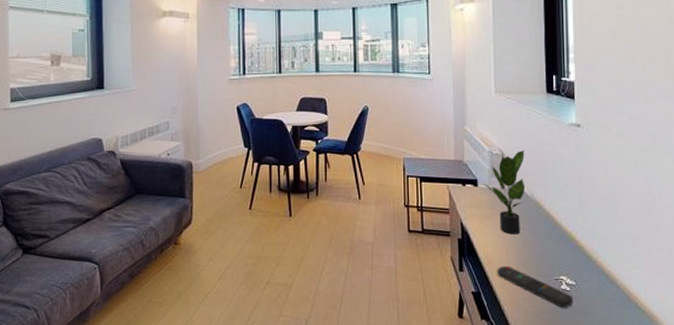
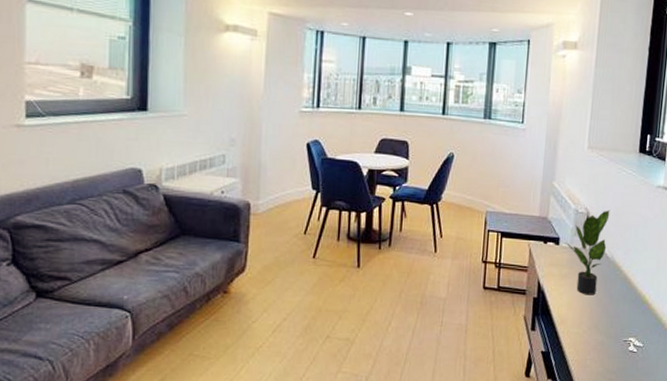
remote control: present [497,265,574,308] -> none [568,325,639,369]

